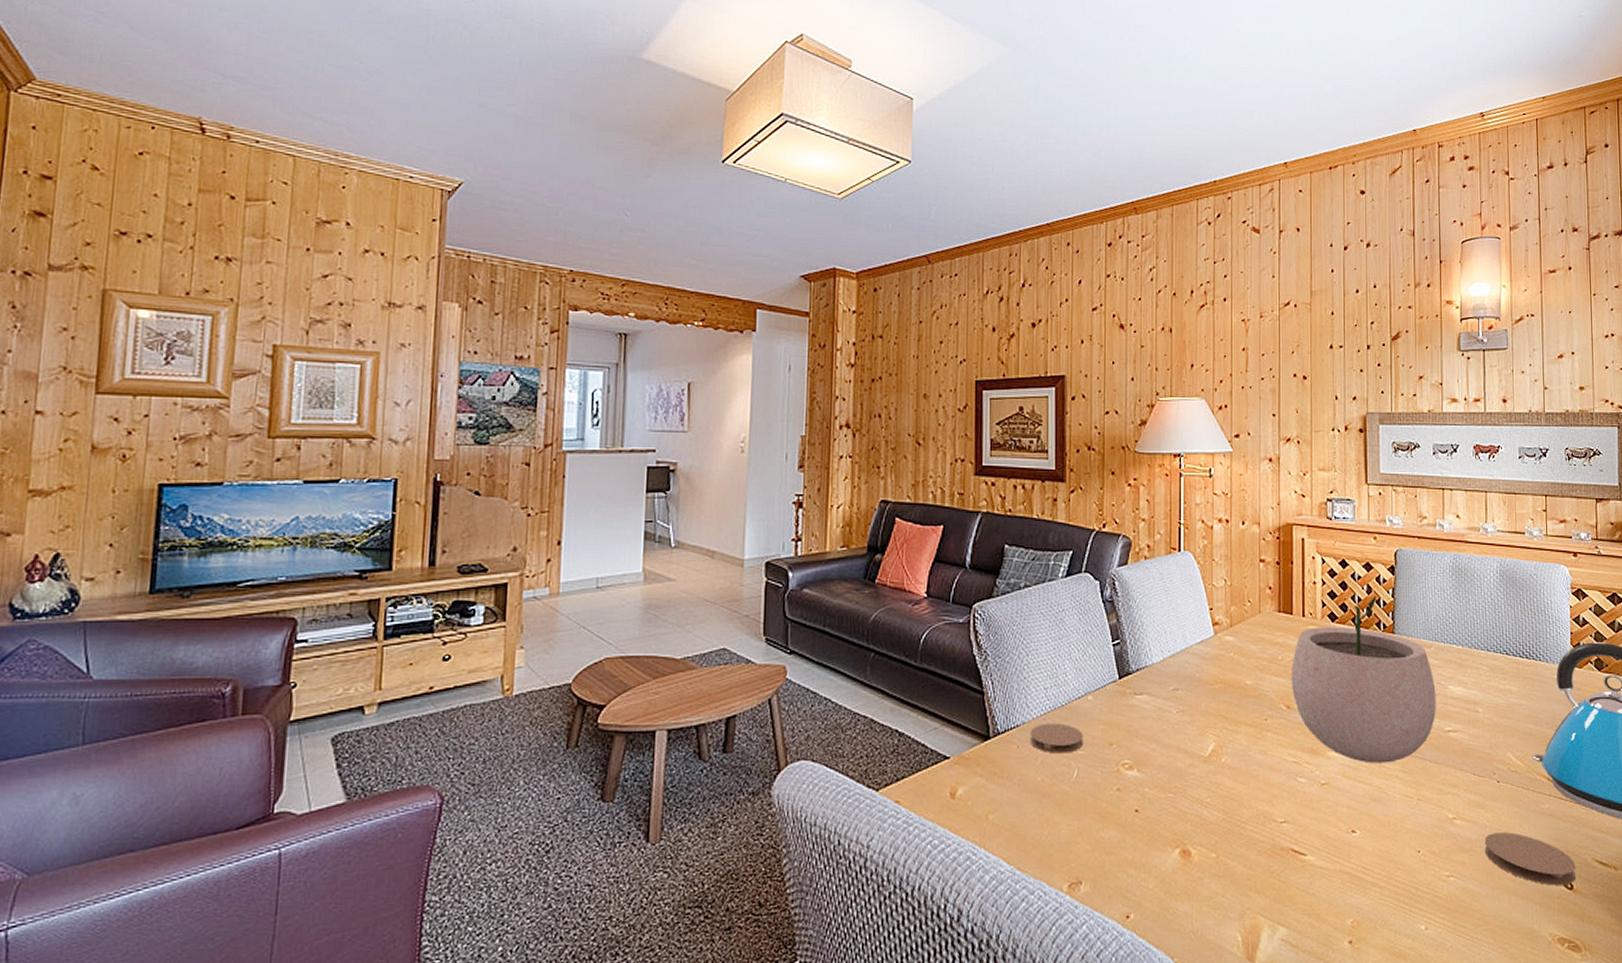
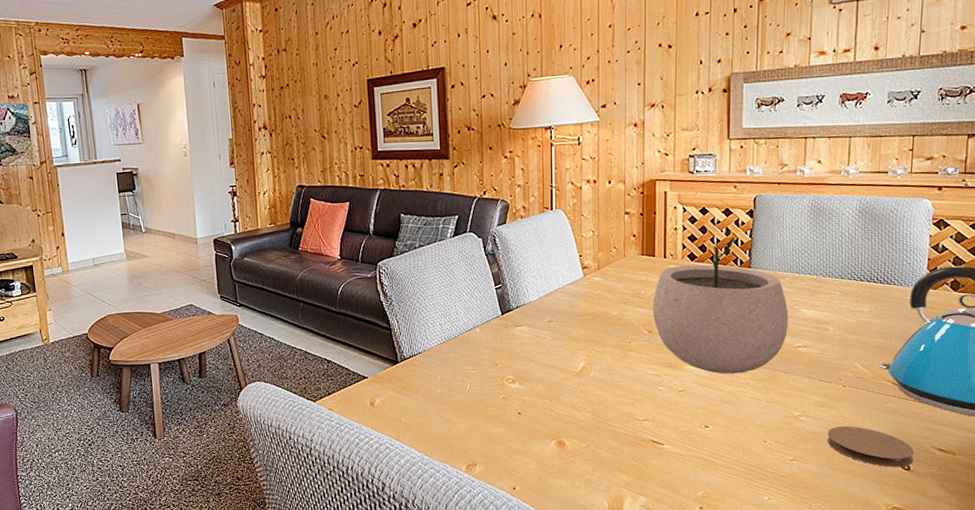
coaster: present [1029,723,1084,754] -> none [430,350,474,373]

